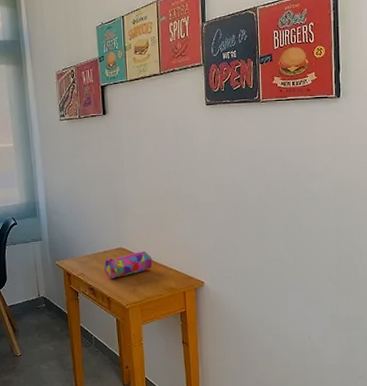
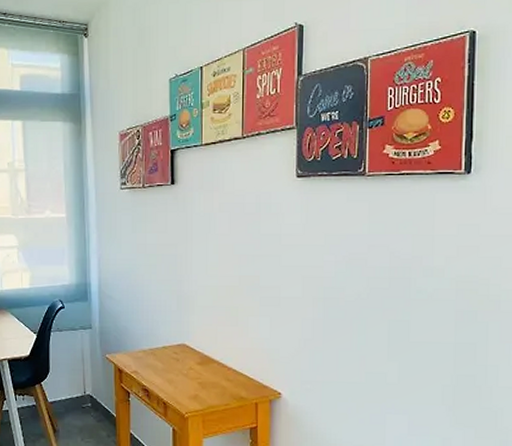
pencil case: present [104,250,153,279] -> none [162,349,220,380]

